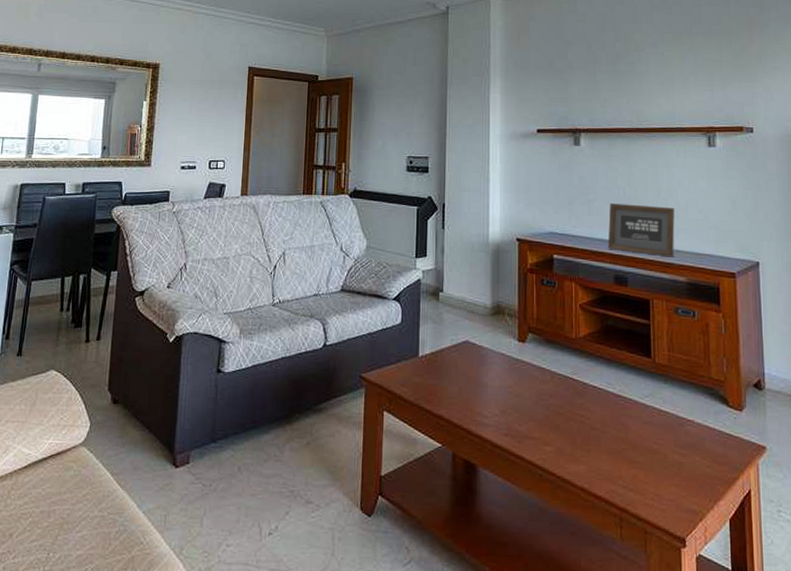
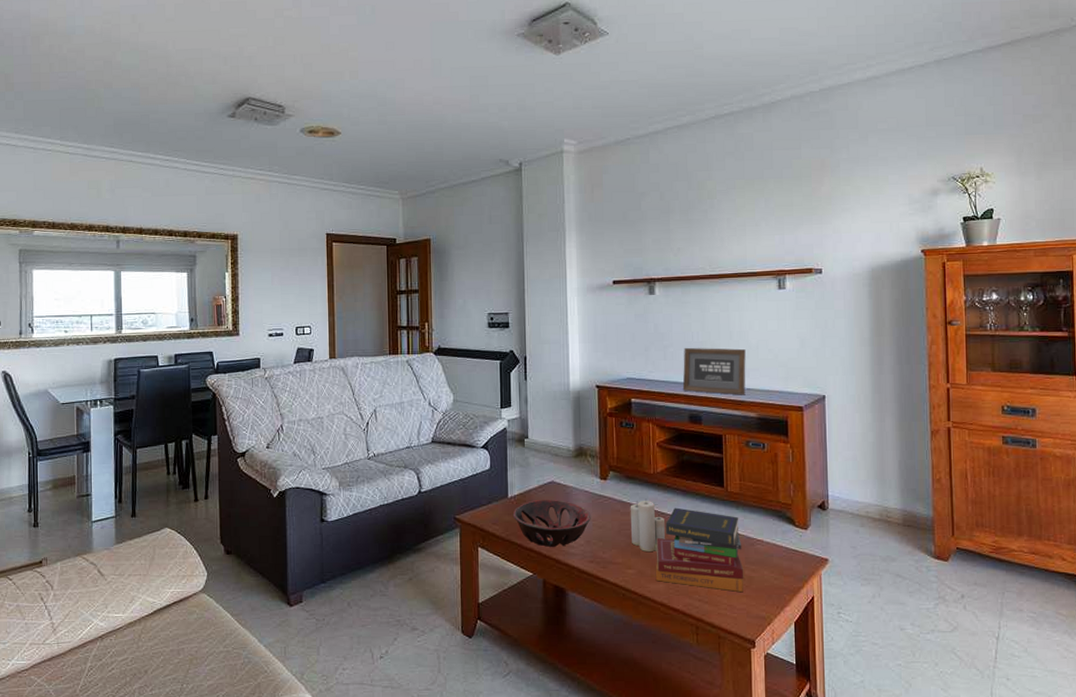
decorative bowl: none [422,360,507,415] -> present [512,499,591,547]
candle: none [549,366,588,428] -> present [630,498,666,553]
books: none [575,378,673,481] -> present [655,507,744,593]

